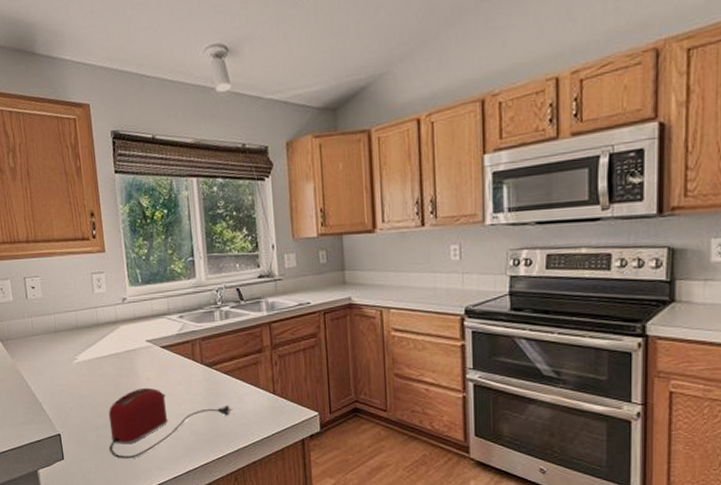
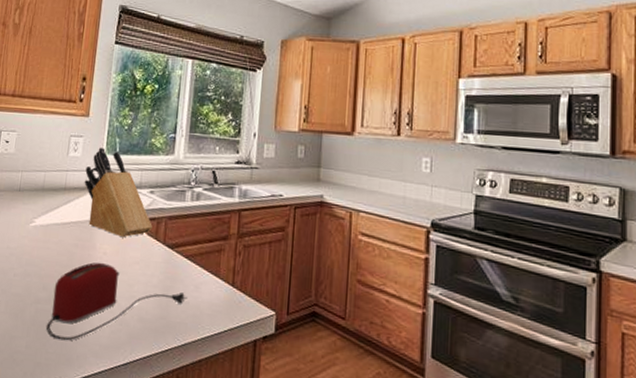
knife block: none [113,280,188,363] -> present [84,147,152,238]

